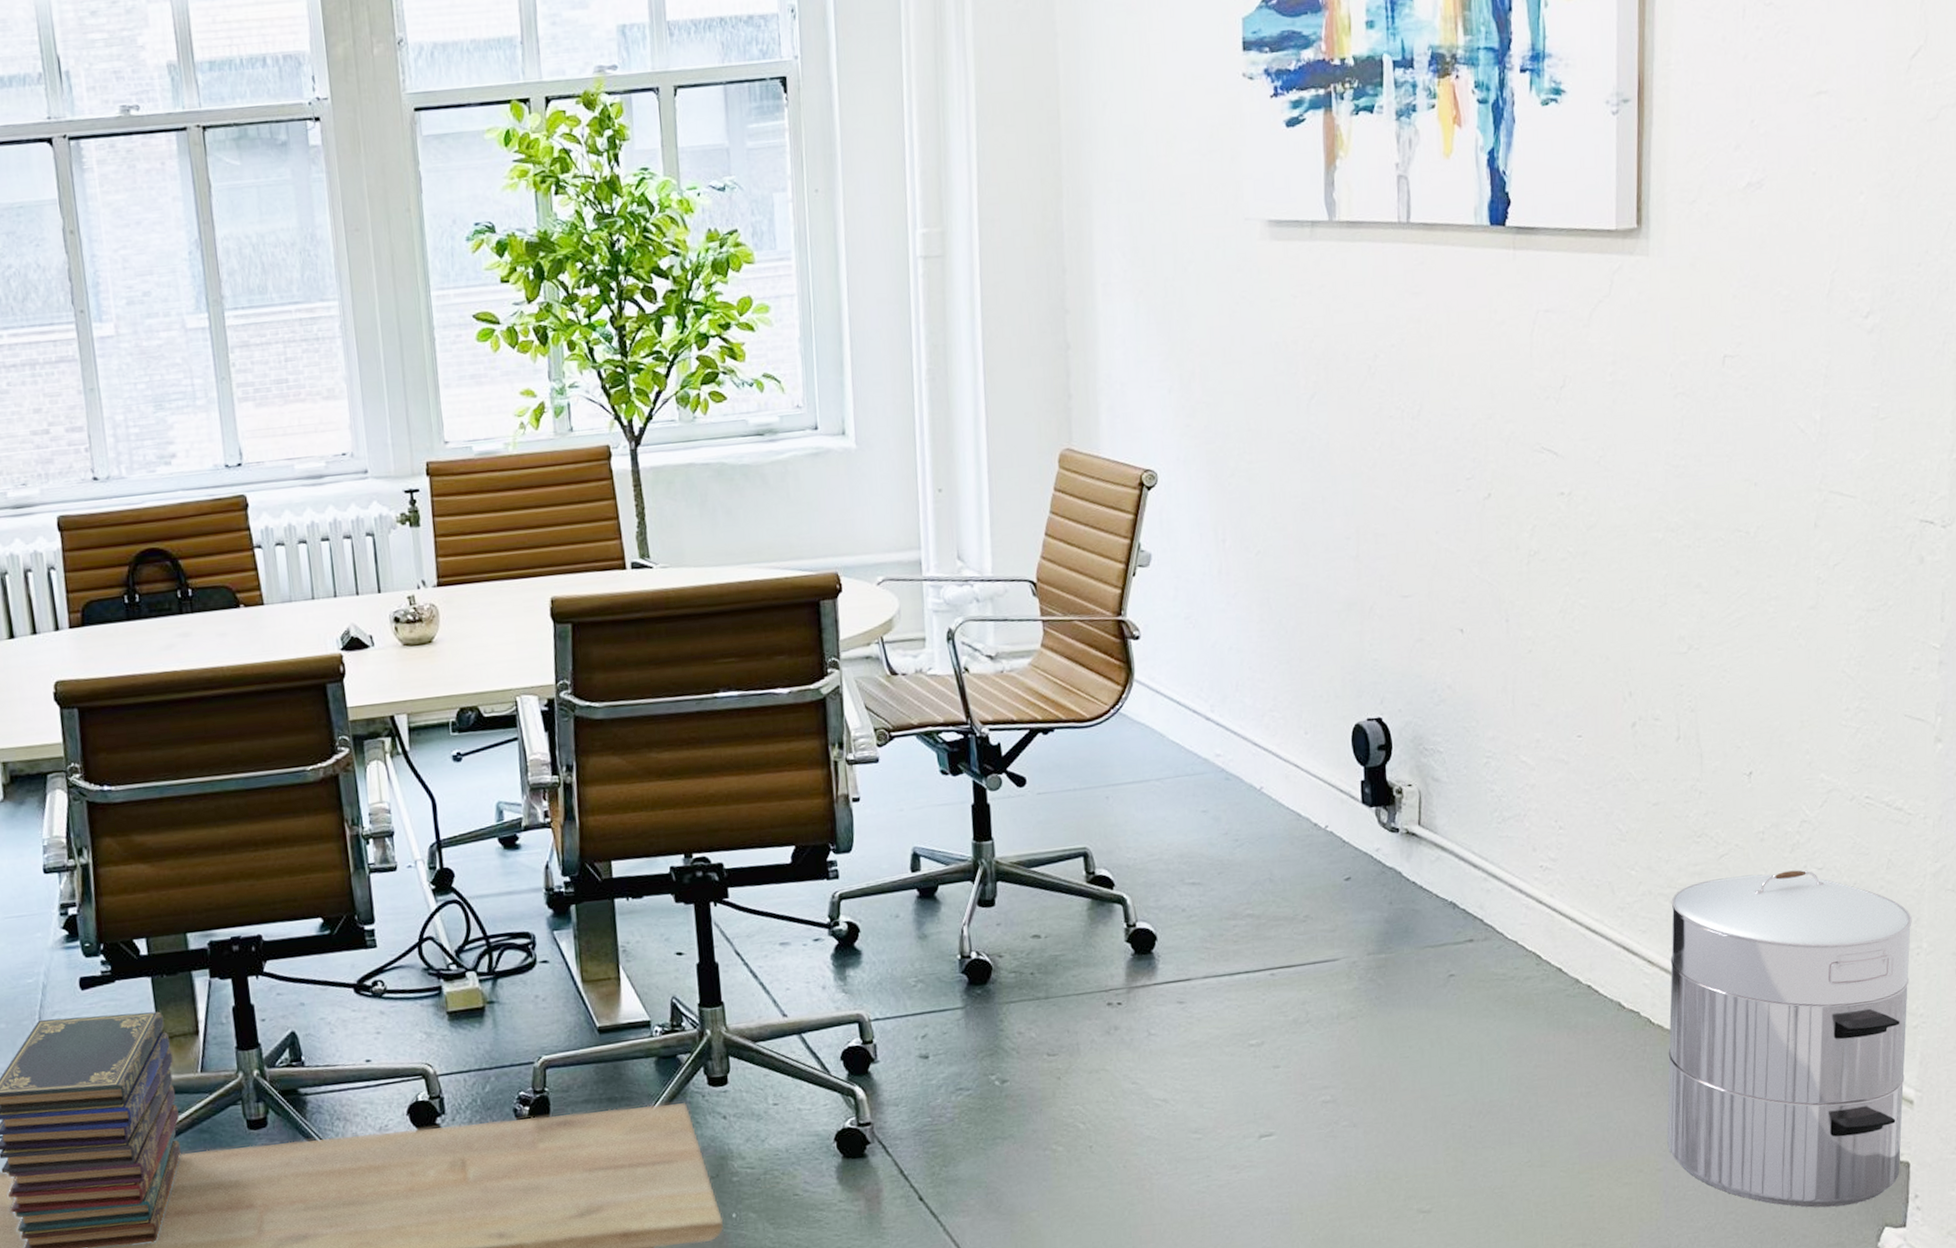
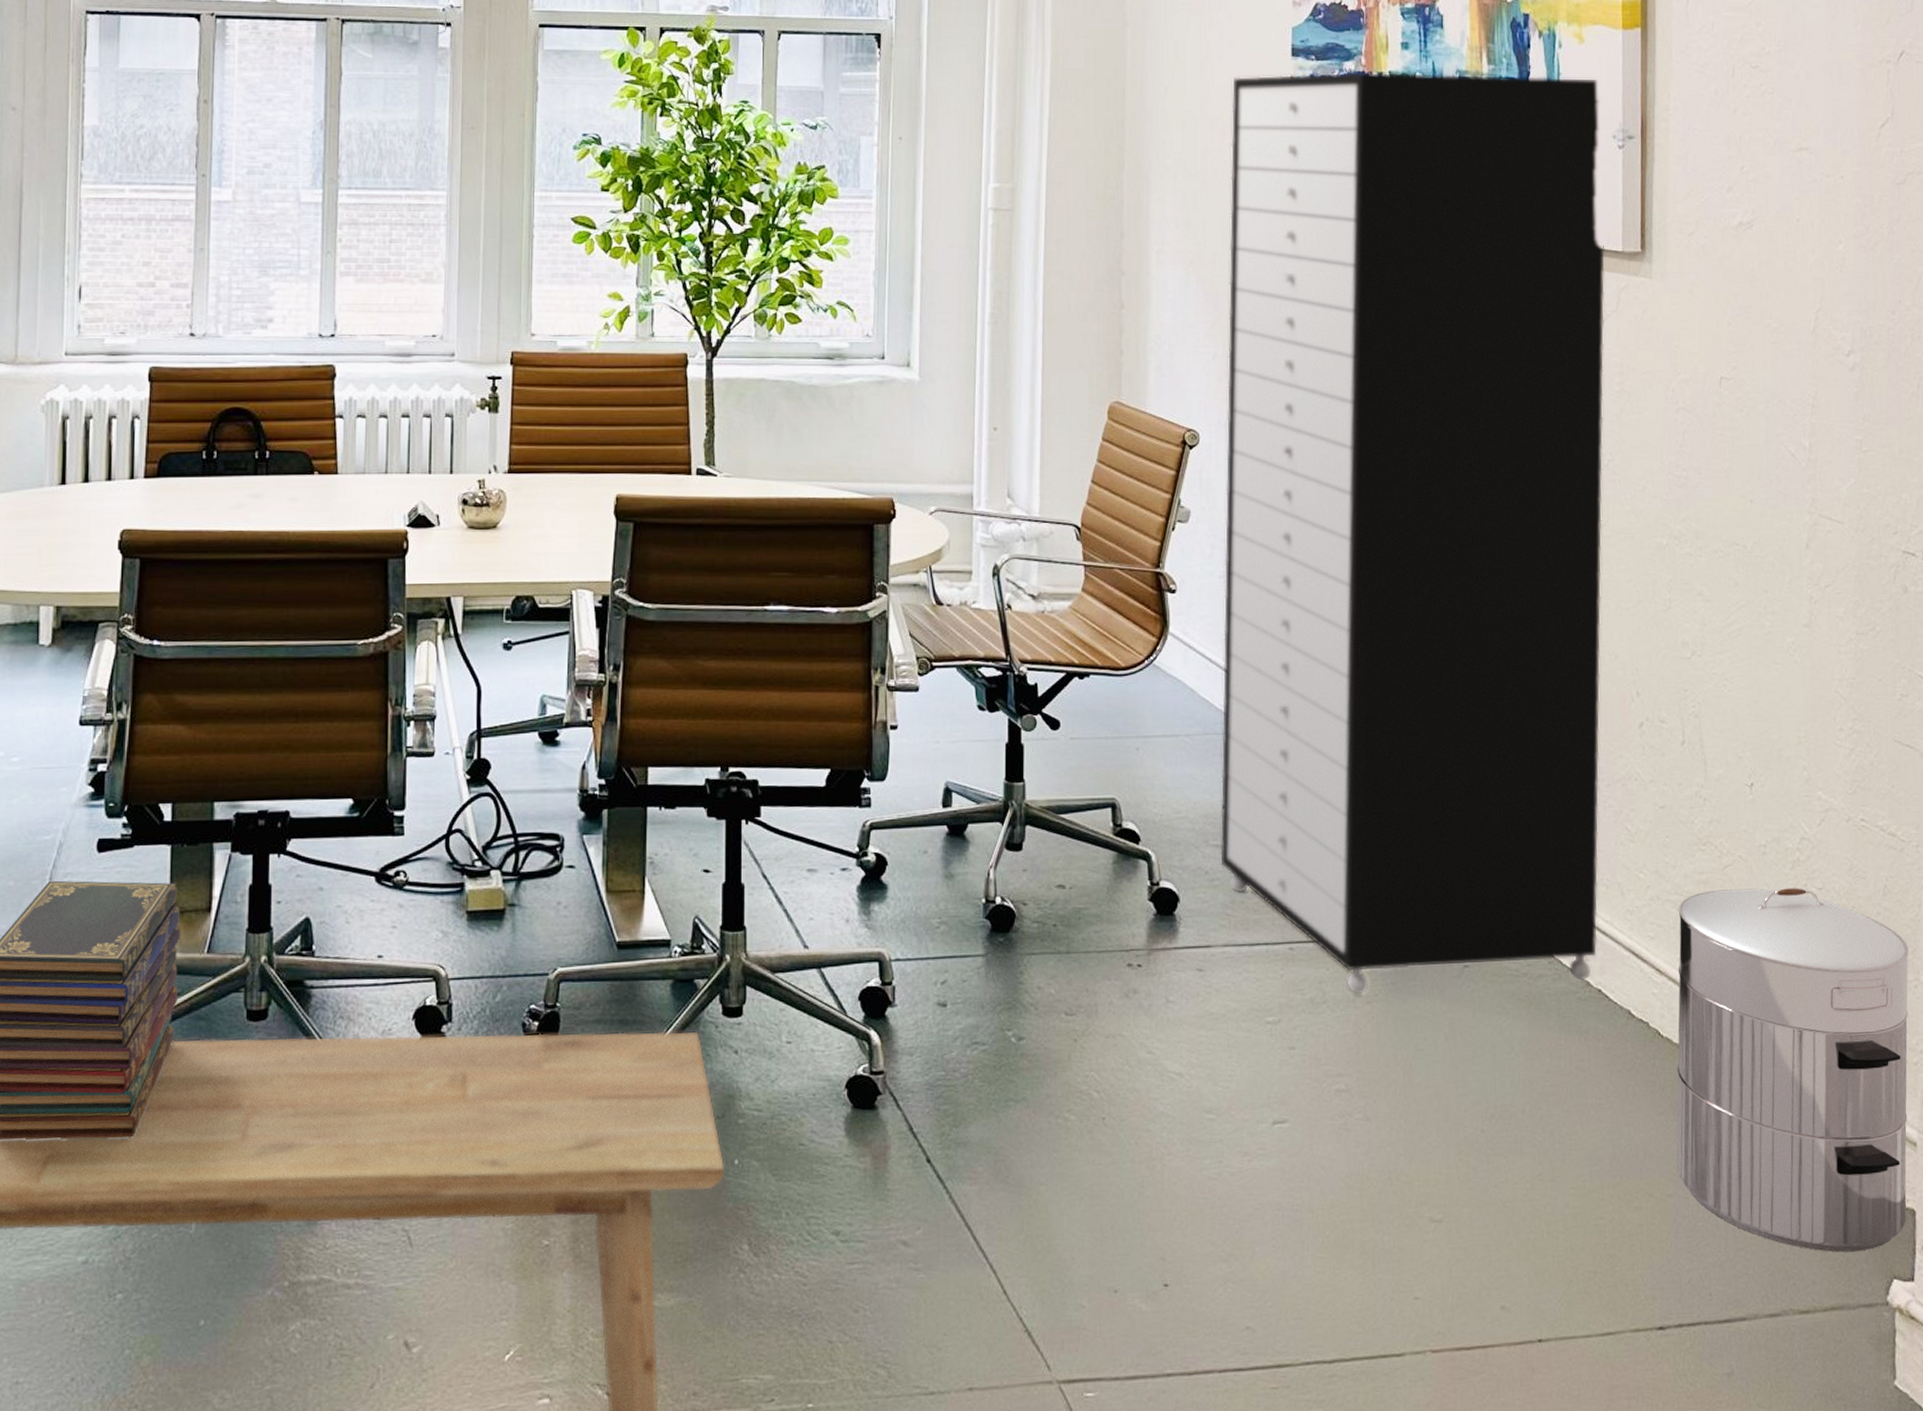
storage cabinet: none [1178,39,1596,1012] -> present [1220,72,1605,995]

